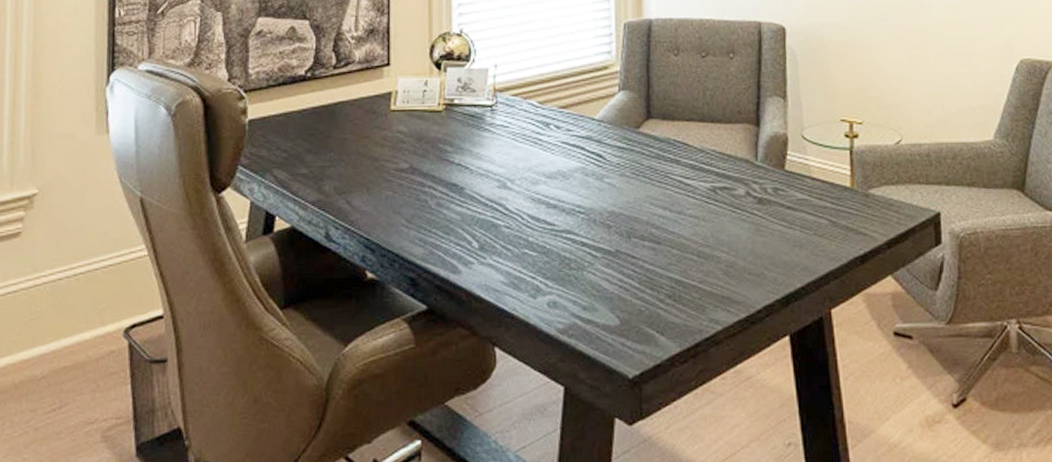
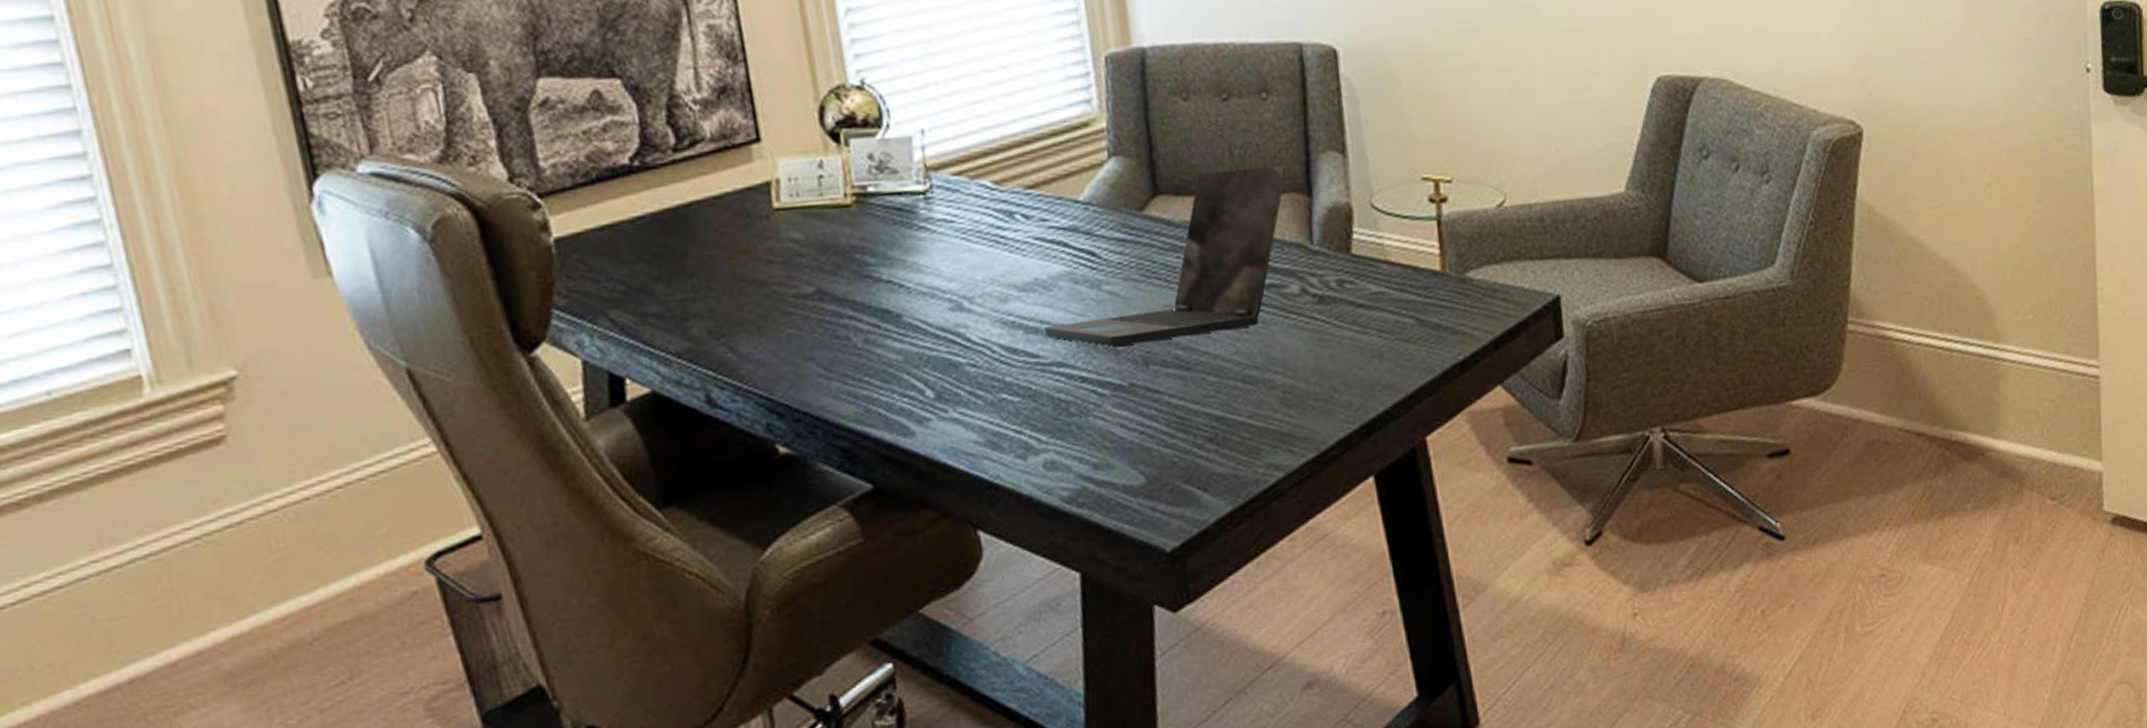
laptop: none [561,104,743,222] -> present [1044,165,1287,347]

